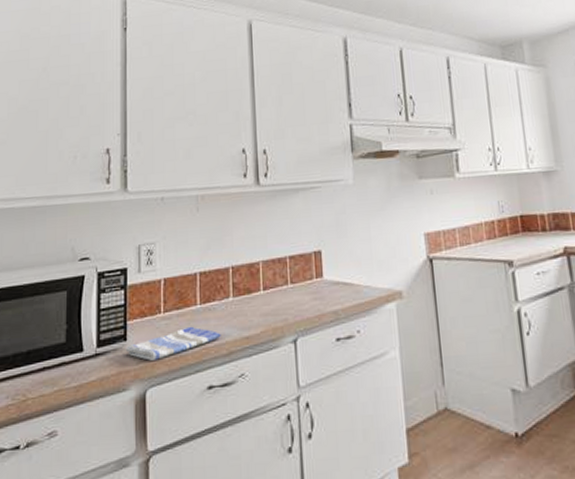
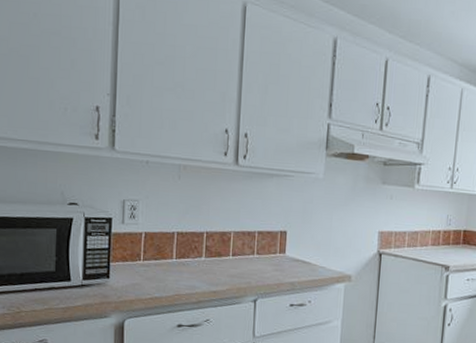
dish towel: present [125,326,221,361] -> none [108,275,192,298]

